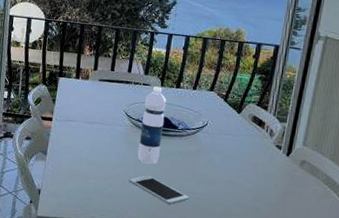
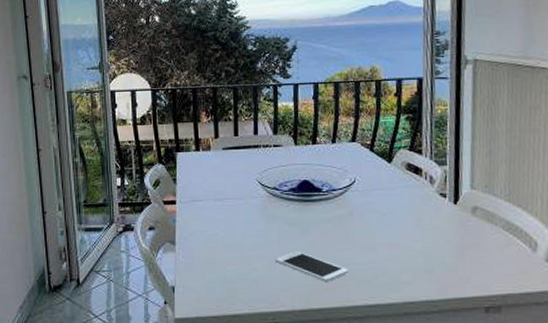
water bottle: present [137,87,167,165] -> none [279,146,306,238]

